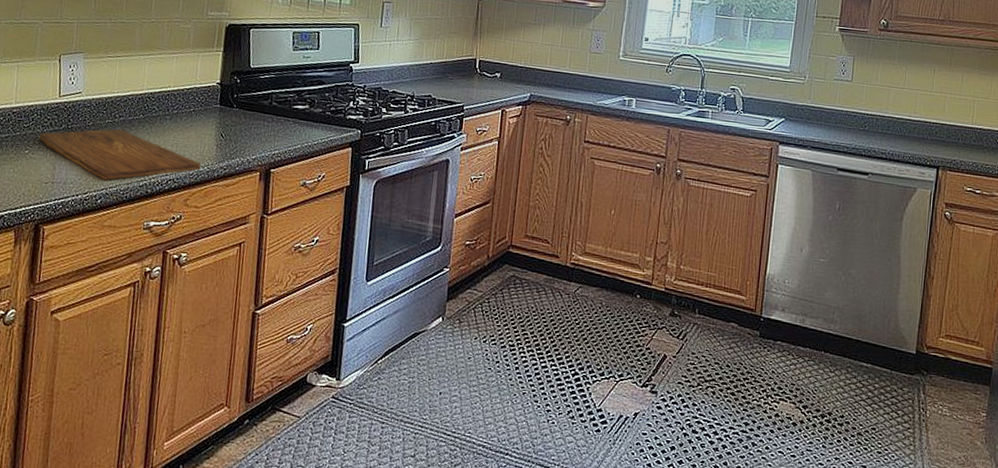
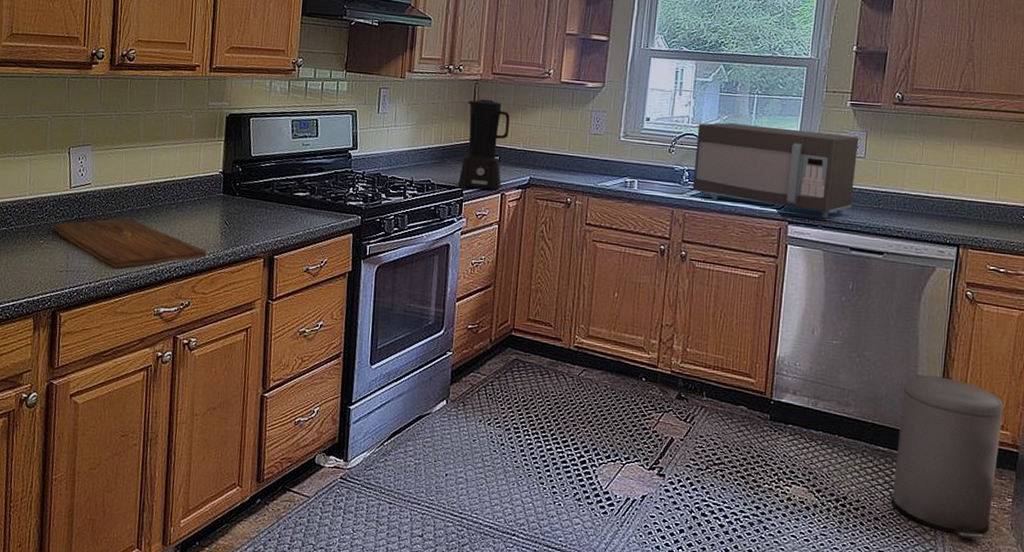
blender: none [458,16,512,108] -> present [457,99,510,192]
microwave: none [688,44,847,140] -> present [692,122,859,219]
pedal bin: none [874,292,979,453] -> present [891,374,1004,539]

